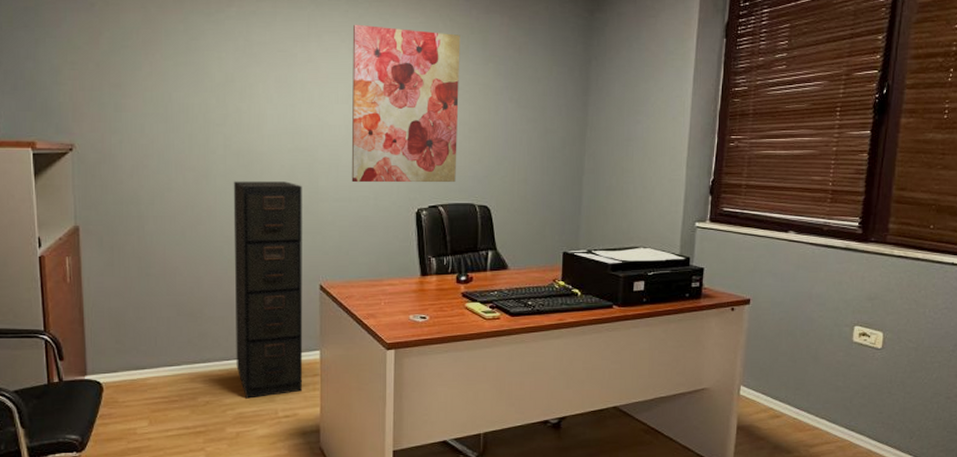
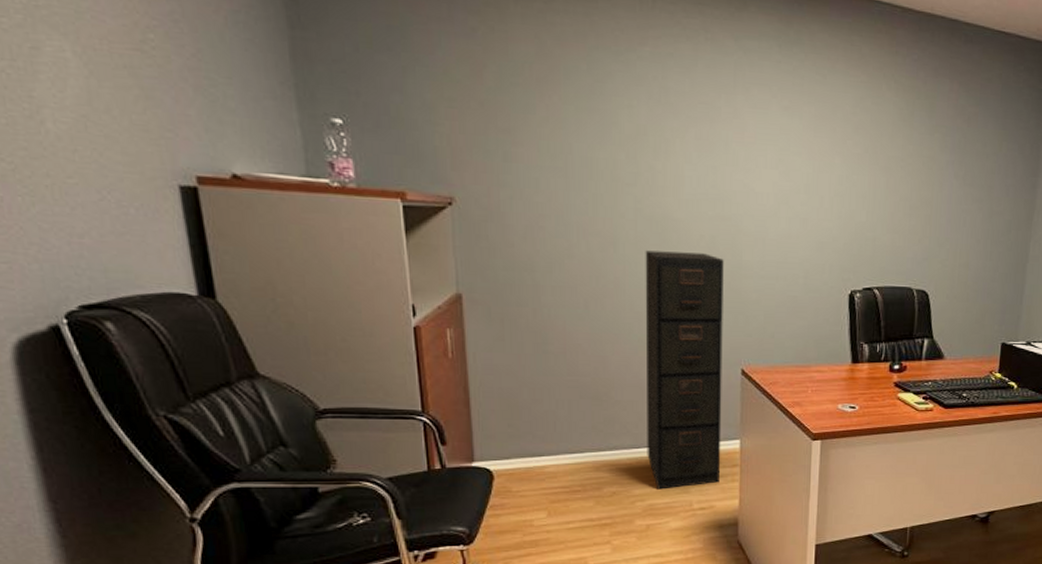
wall art: present [351,24,460,183] -> none [779,77,906,263]

